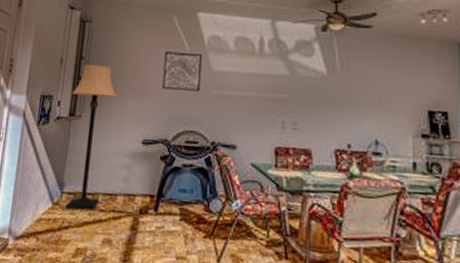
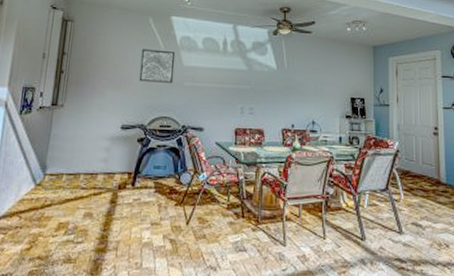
lamp: present [65,64,118,210] -> none [48,59,98,190]

